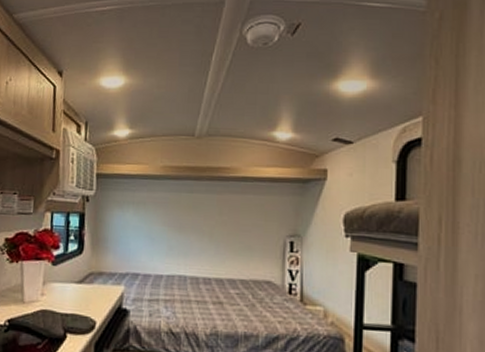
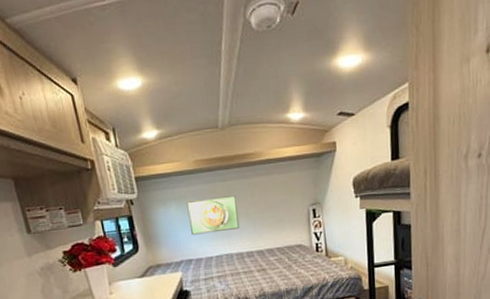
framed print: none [144,208,202,249] -> present [186,195,240,235]

